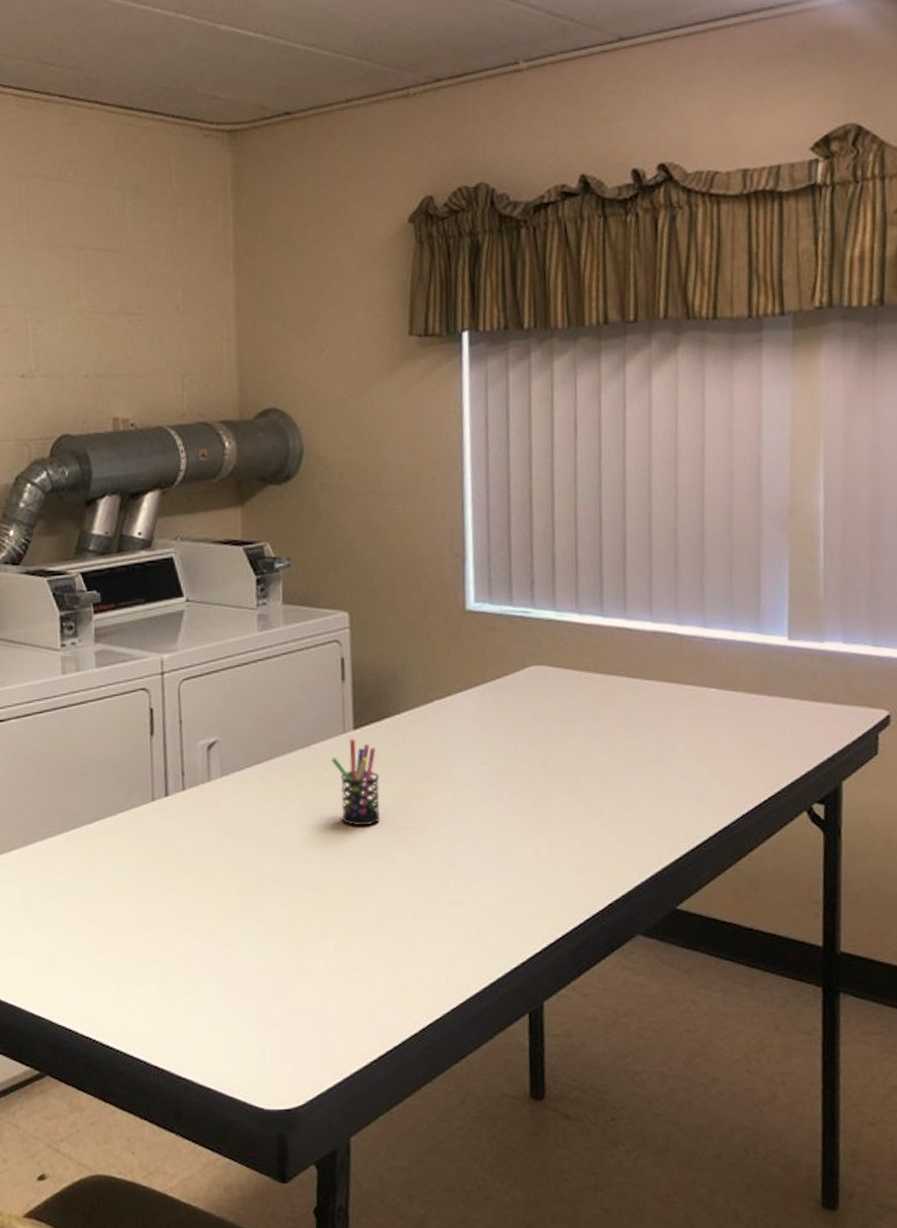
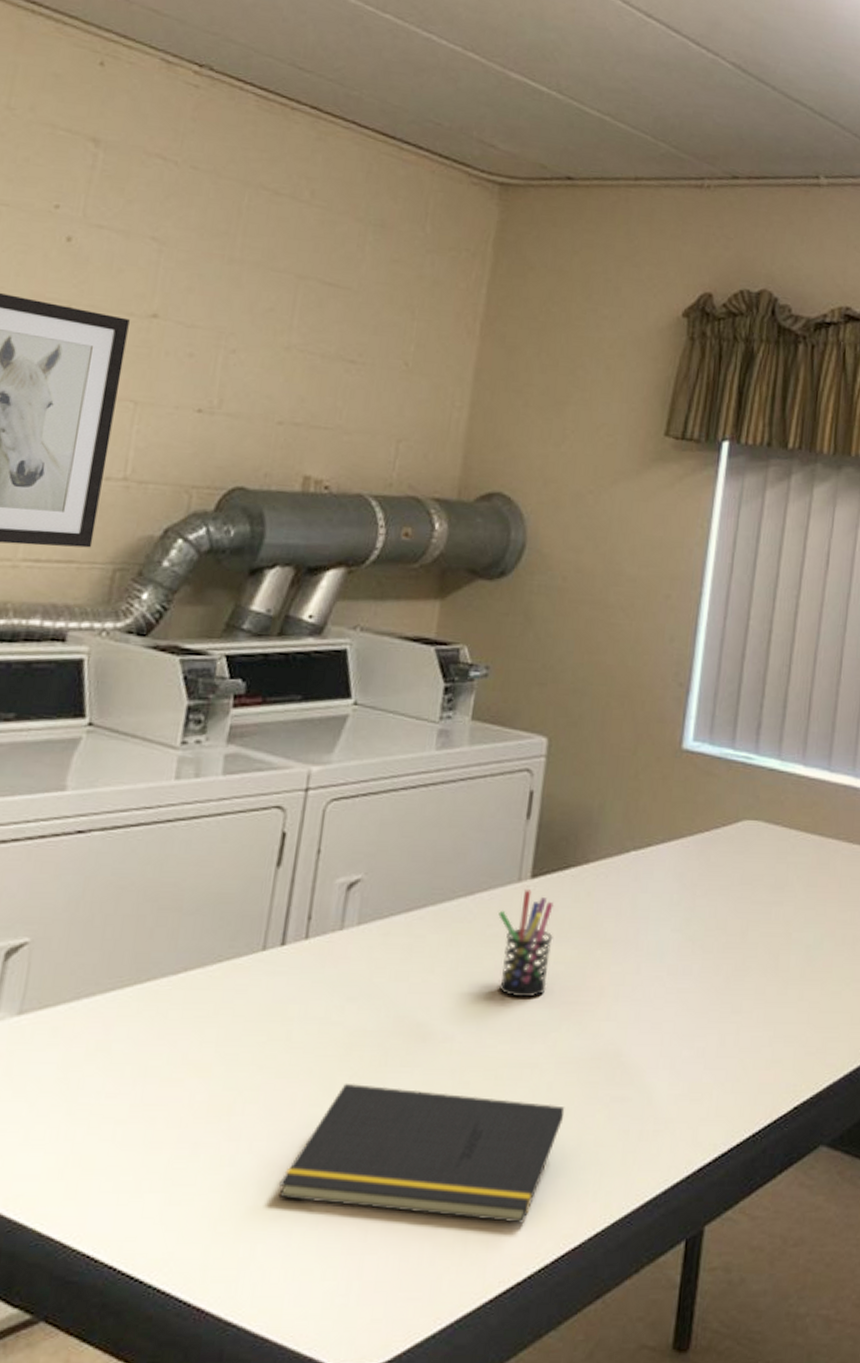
notepad: none [198,899,412,1002] -> present [278,1084,565,1223]

